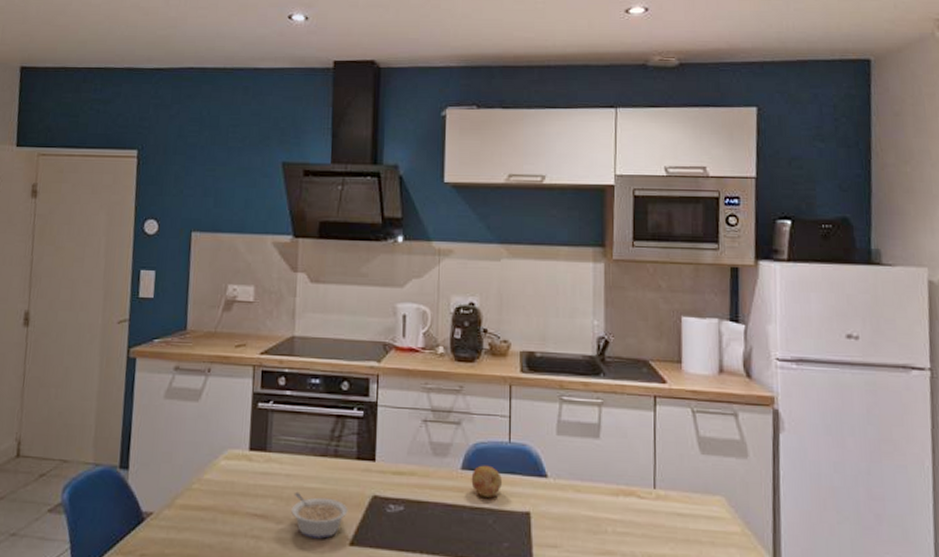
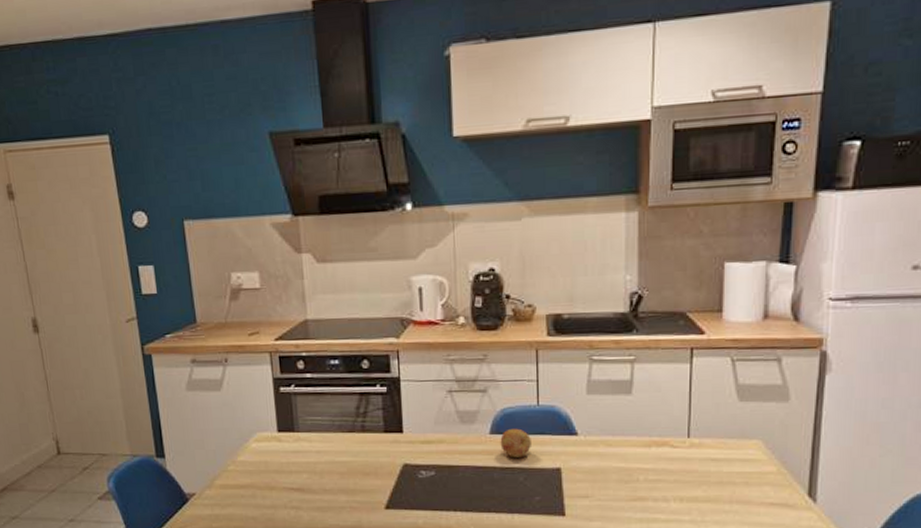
legume: present [291,491,348,539] -> none [326,465,381,505]

